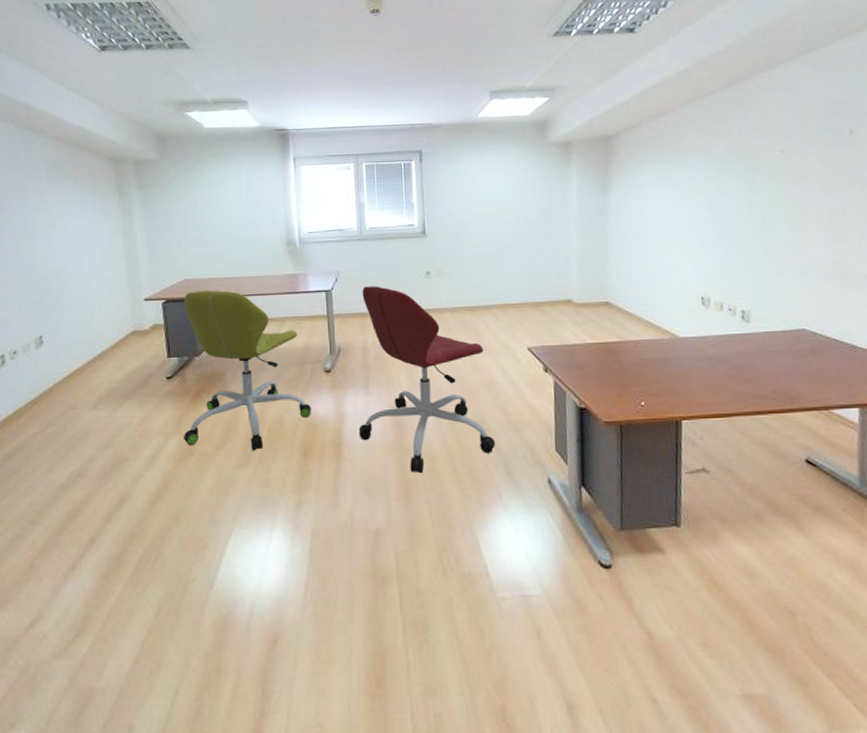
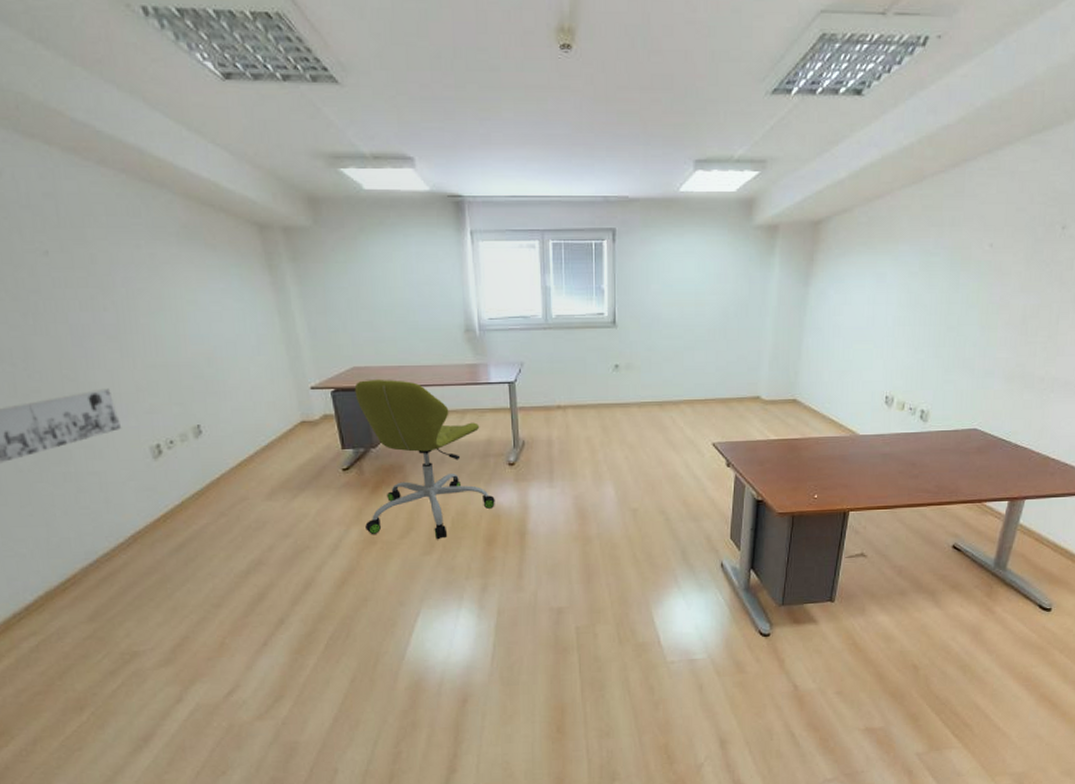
office chair: present [358,286,496,474] -> none [542,378,675,559]

